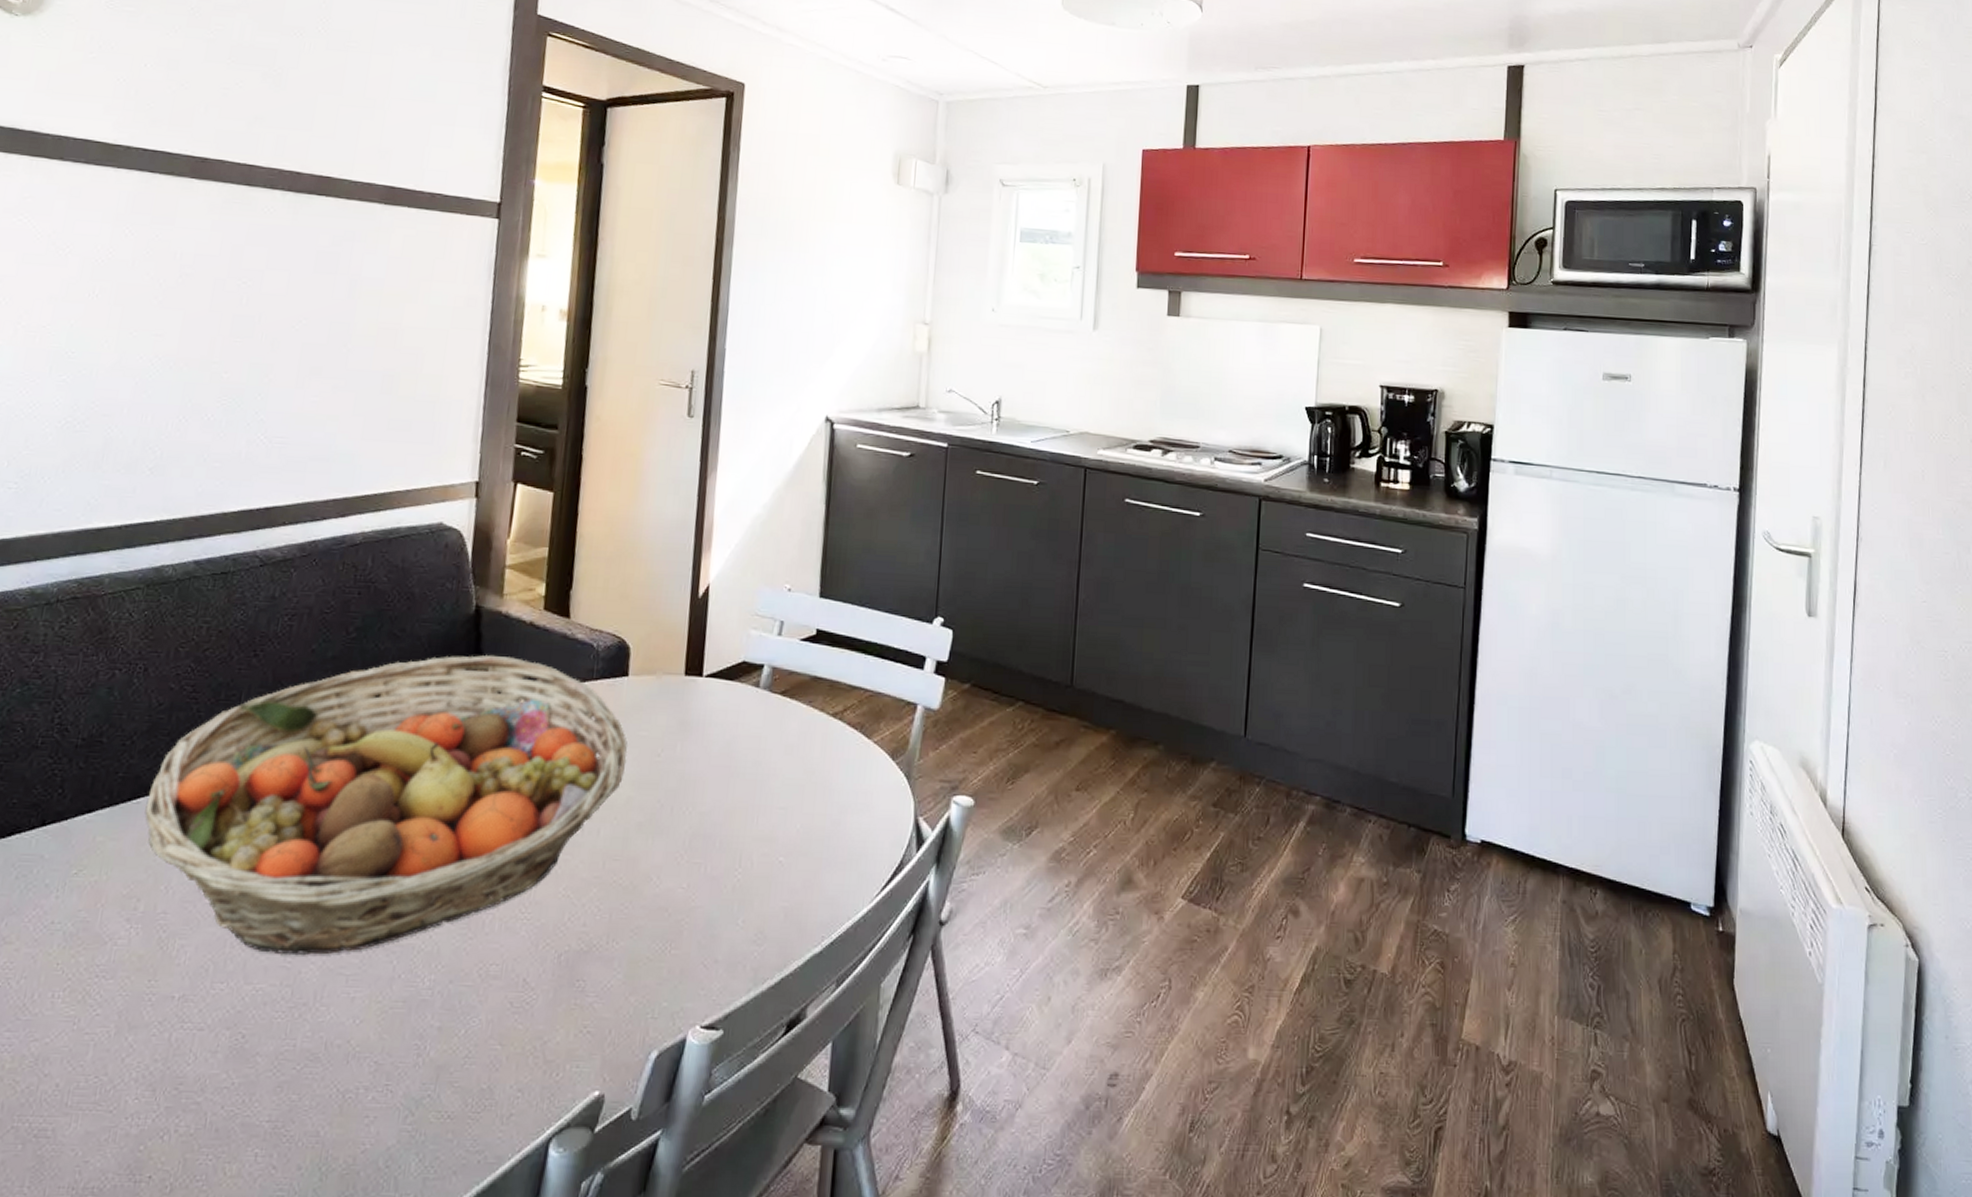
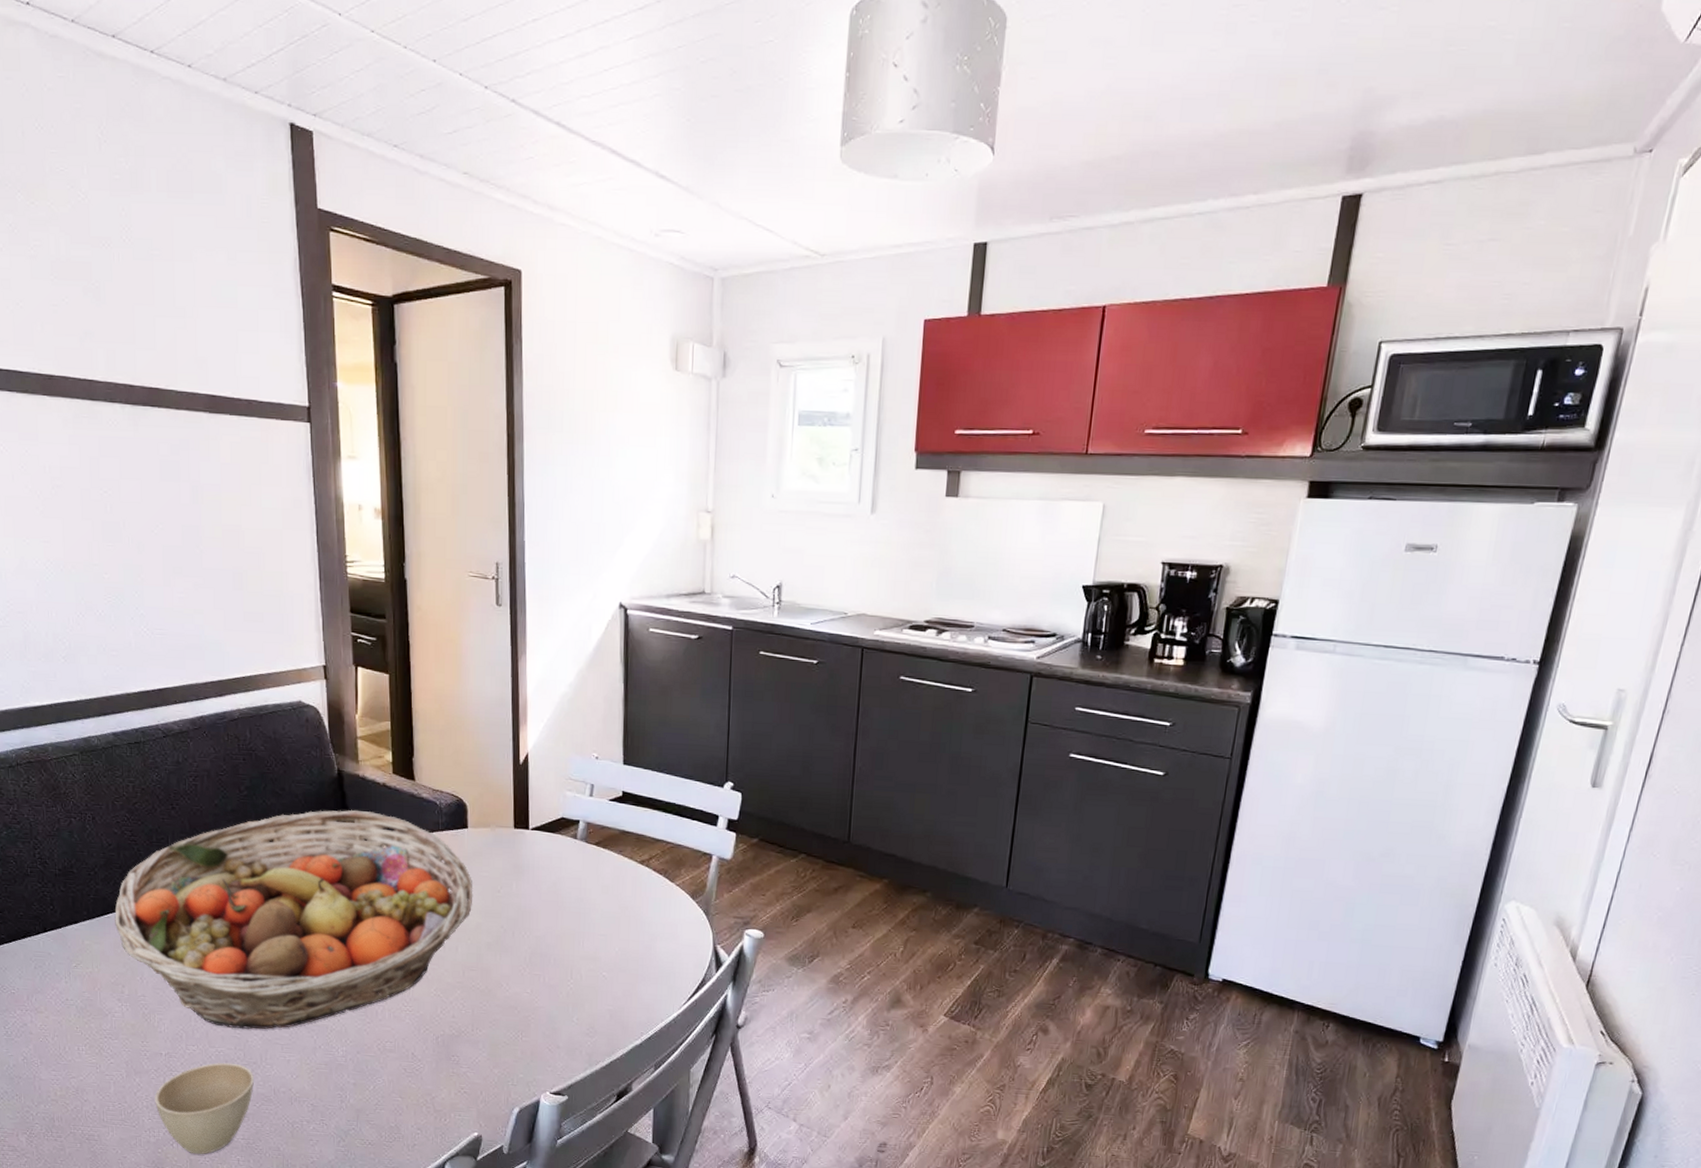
cup: none [149,1005,300,1151] -> present [155,1062,254,1155]

